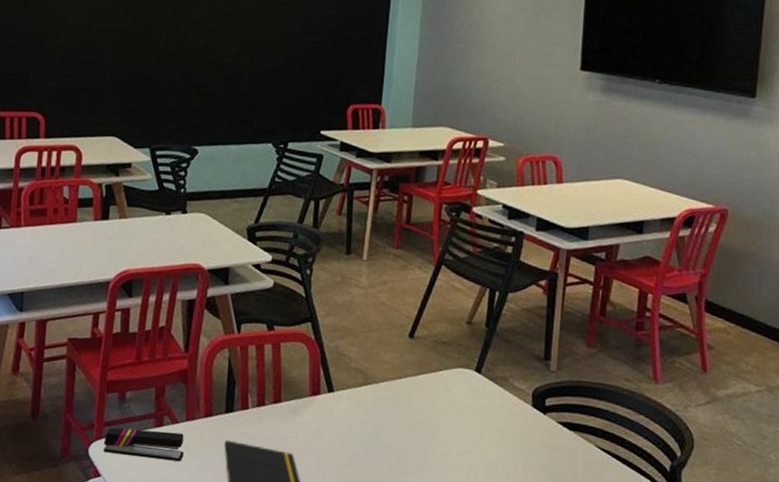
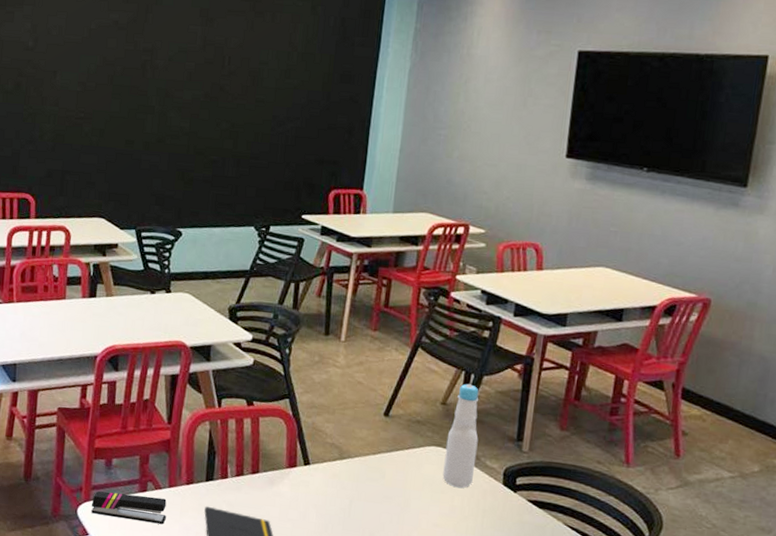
bottle: none [471,301,506,411] -> present [442,383,479,488]

